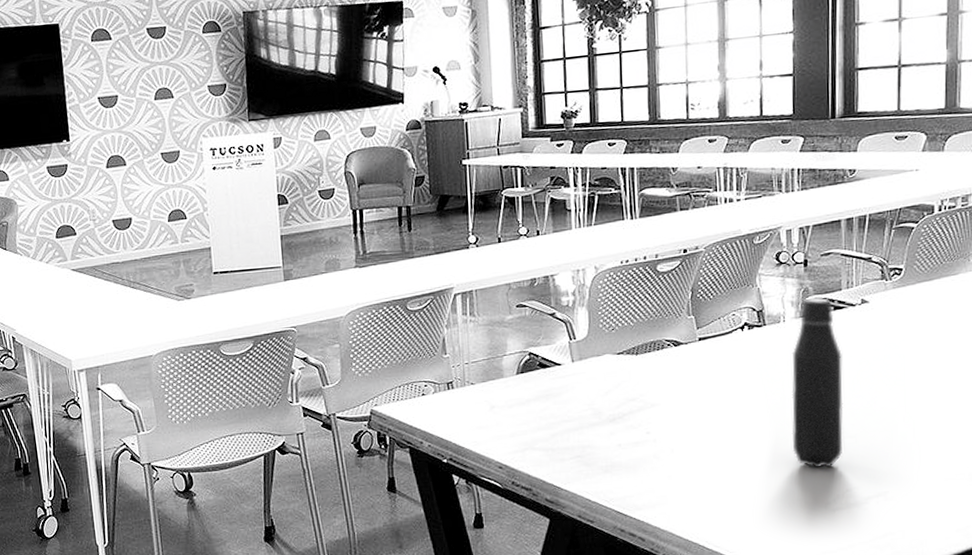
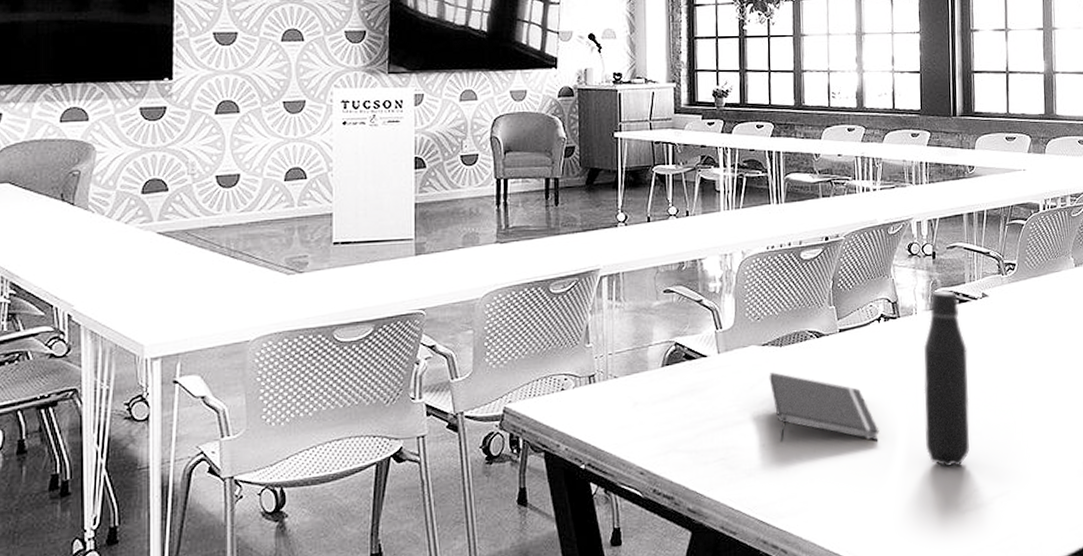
notepad: none [624,378,742,443] -> present [769,371,879,442]

